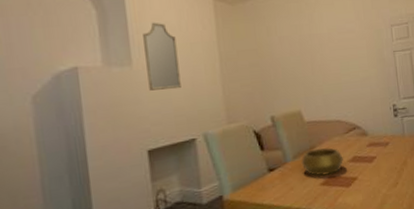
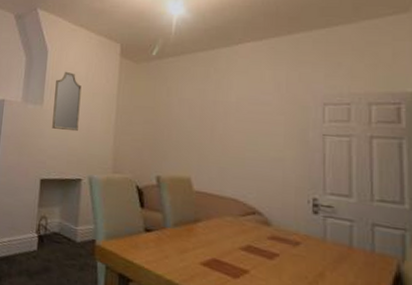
decorative bowl: present [301,147,343,176] -> none [181,222,234,257]

